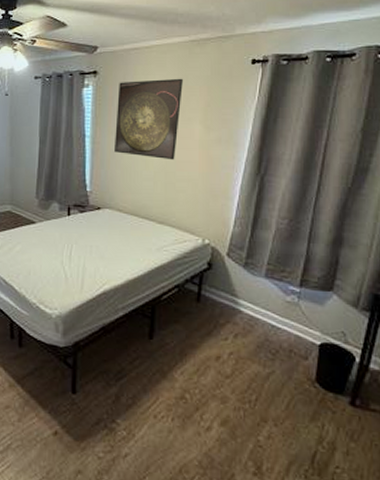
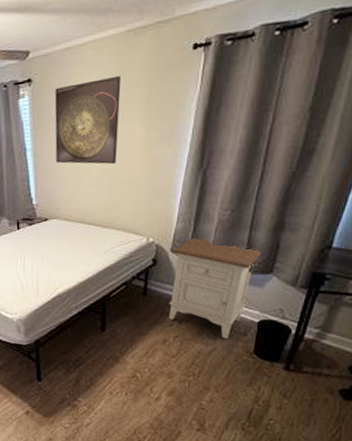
nightstand: none [224,244,322,361] -> present [169,237,263,339]

